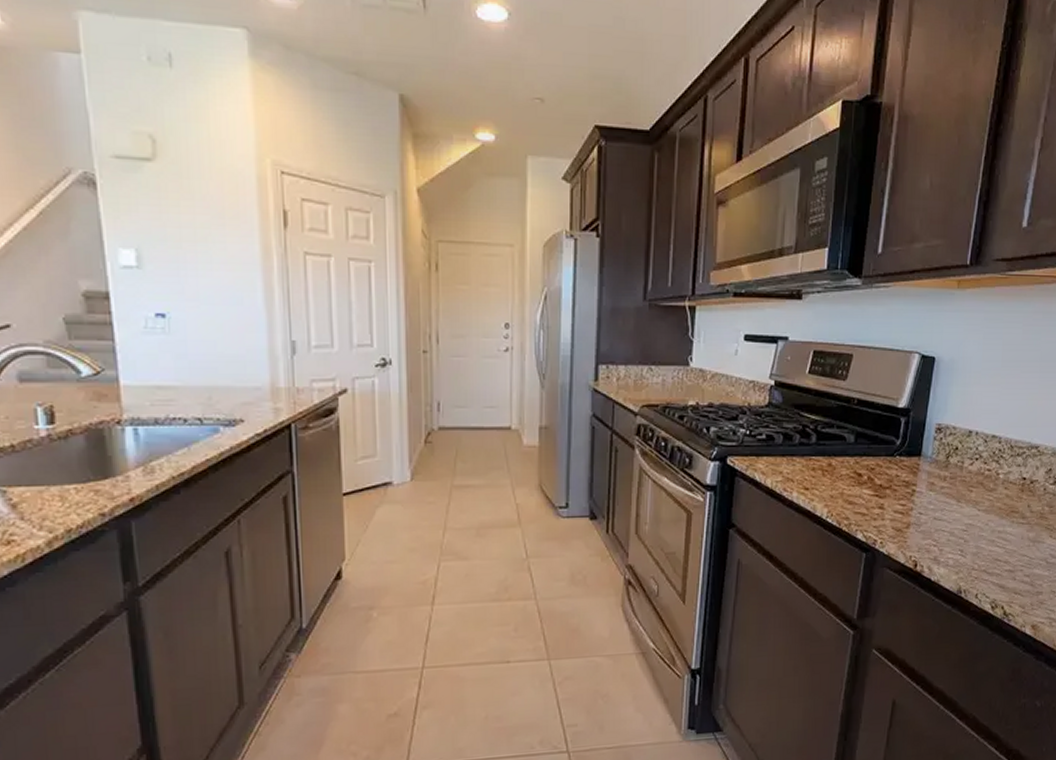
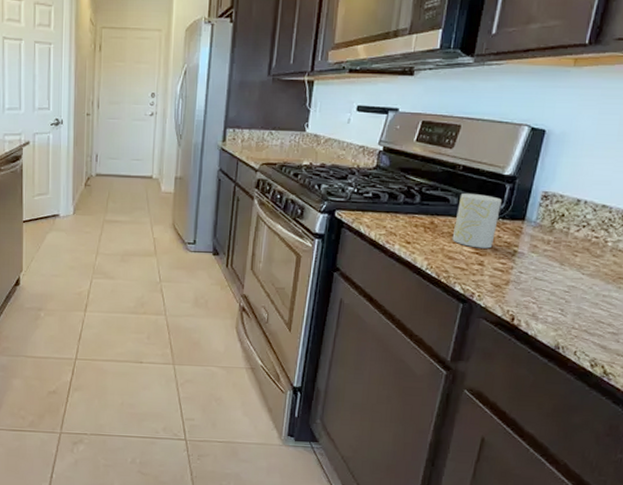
cup: none [851,430,897,490] -> present [452,194,502,249]

